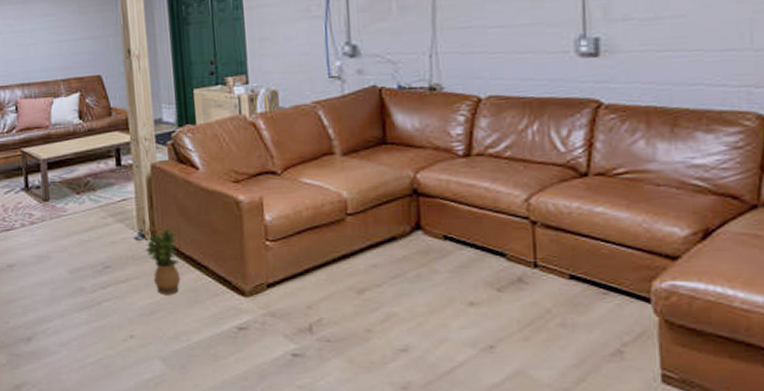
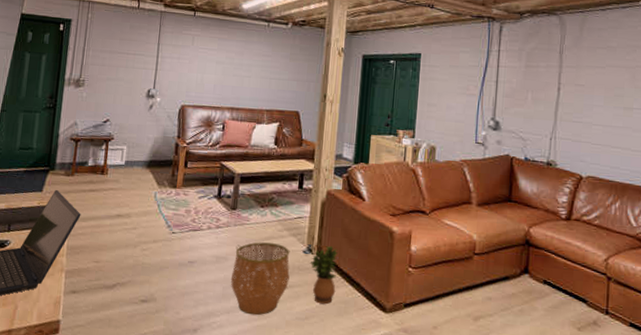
basket: none [56,233,125,316] -> present [230,242,291,315]

